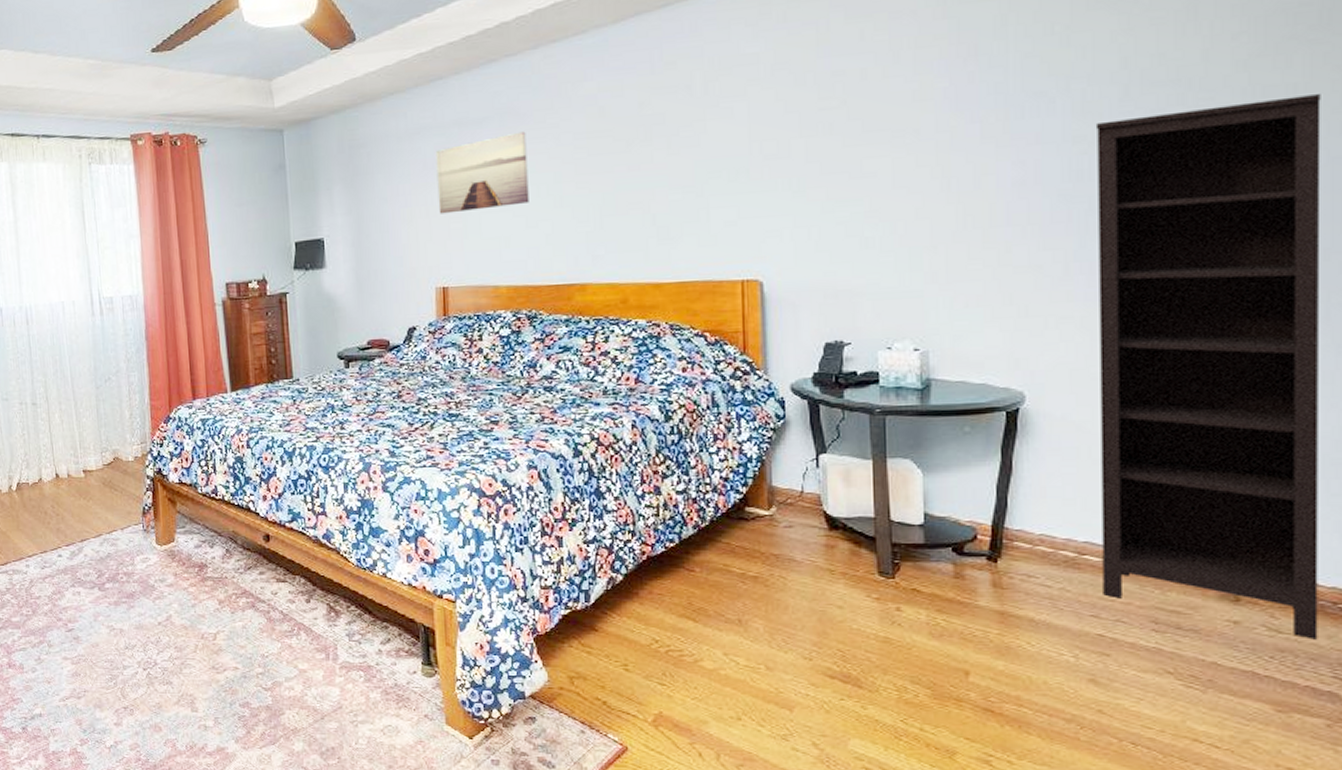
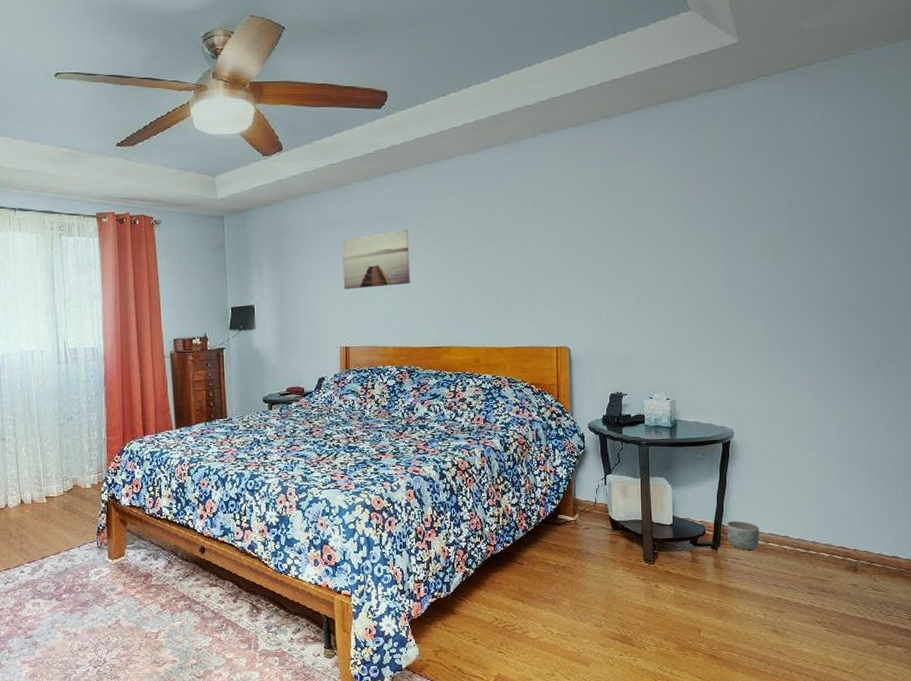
planter: none [1012,521,1068,564] -> present [726,520,760,550]
bookcase: present [1095,94,1321,640] -> none [773,235,900,595]

